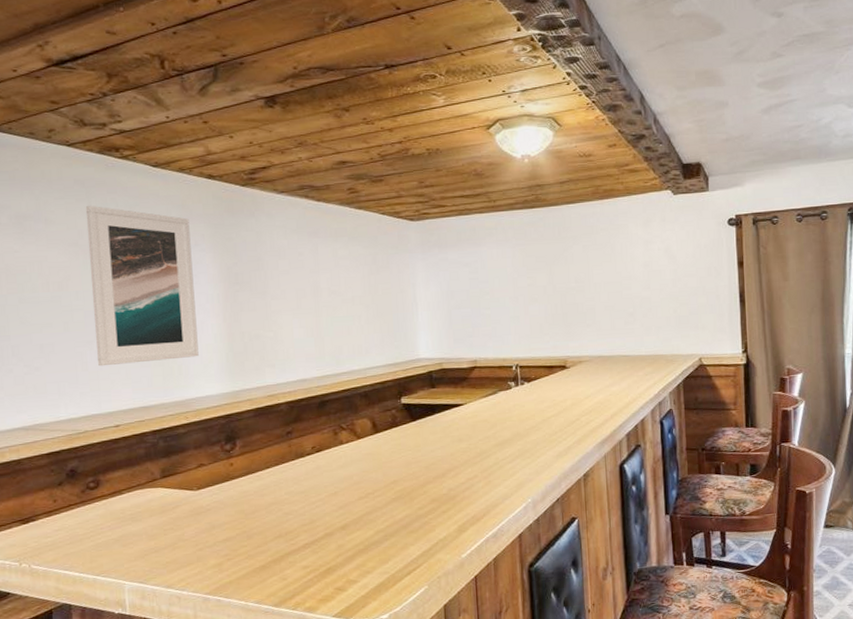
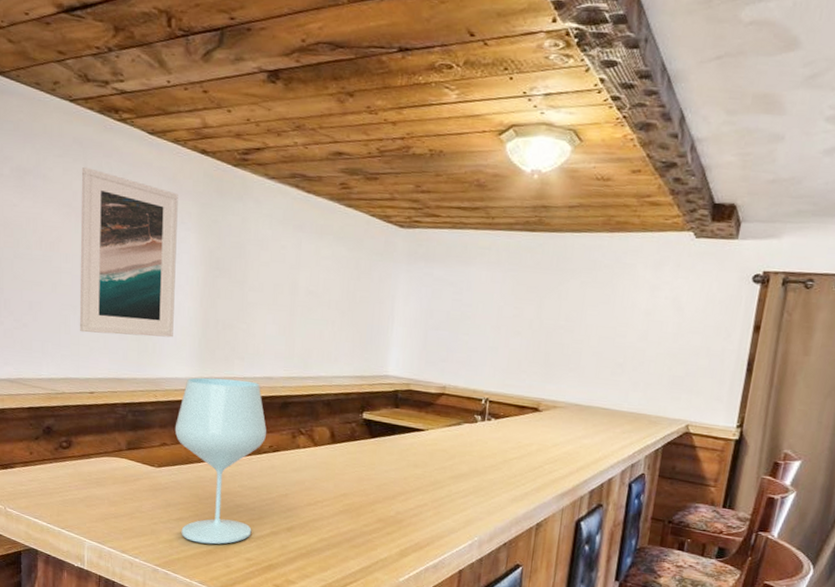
wine glass: none [210,386,307,561] -> present [174,377,266,545]

